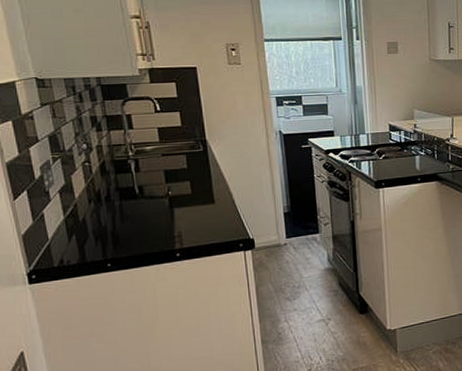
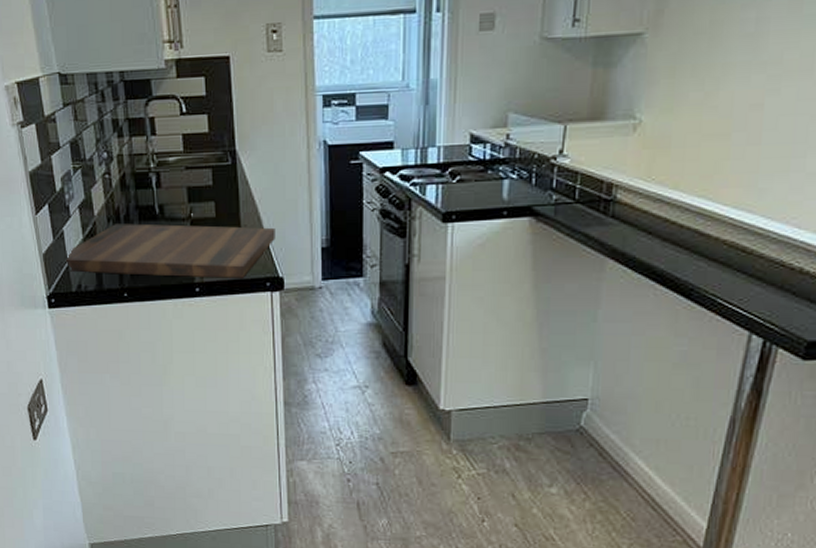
cutting board: none [47,199,245,250] -> present [66,223,275,278]

